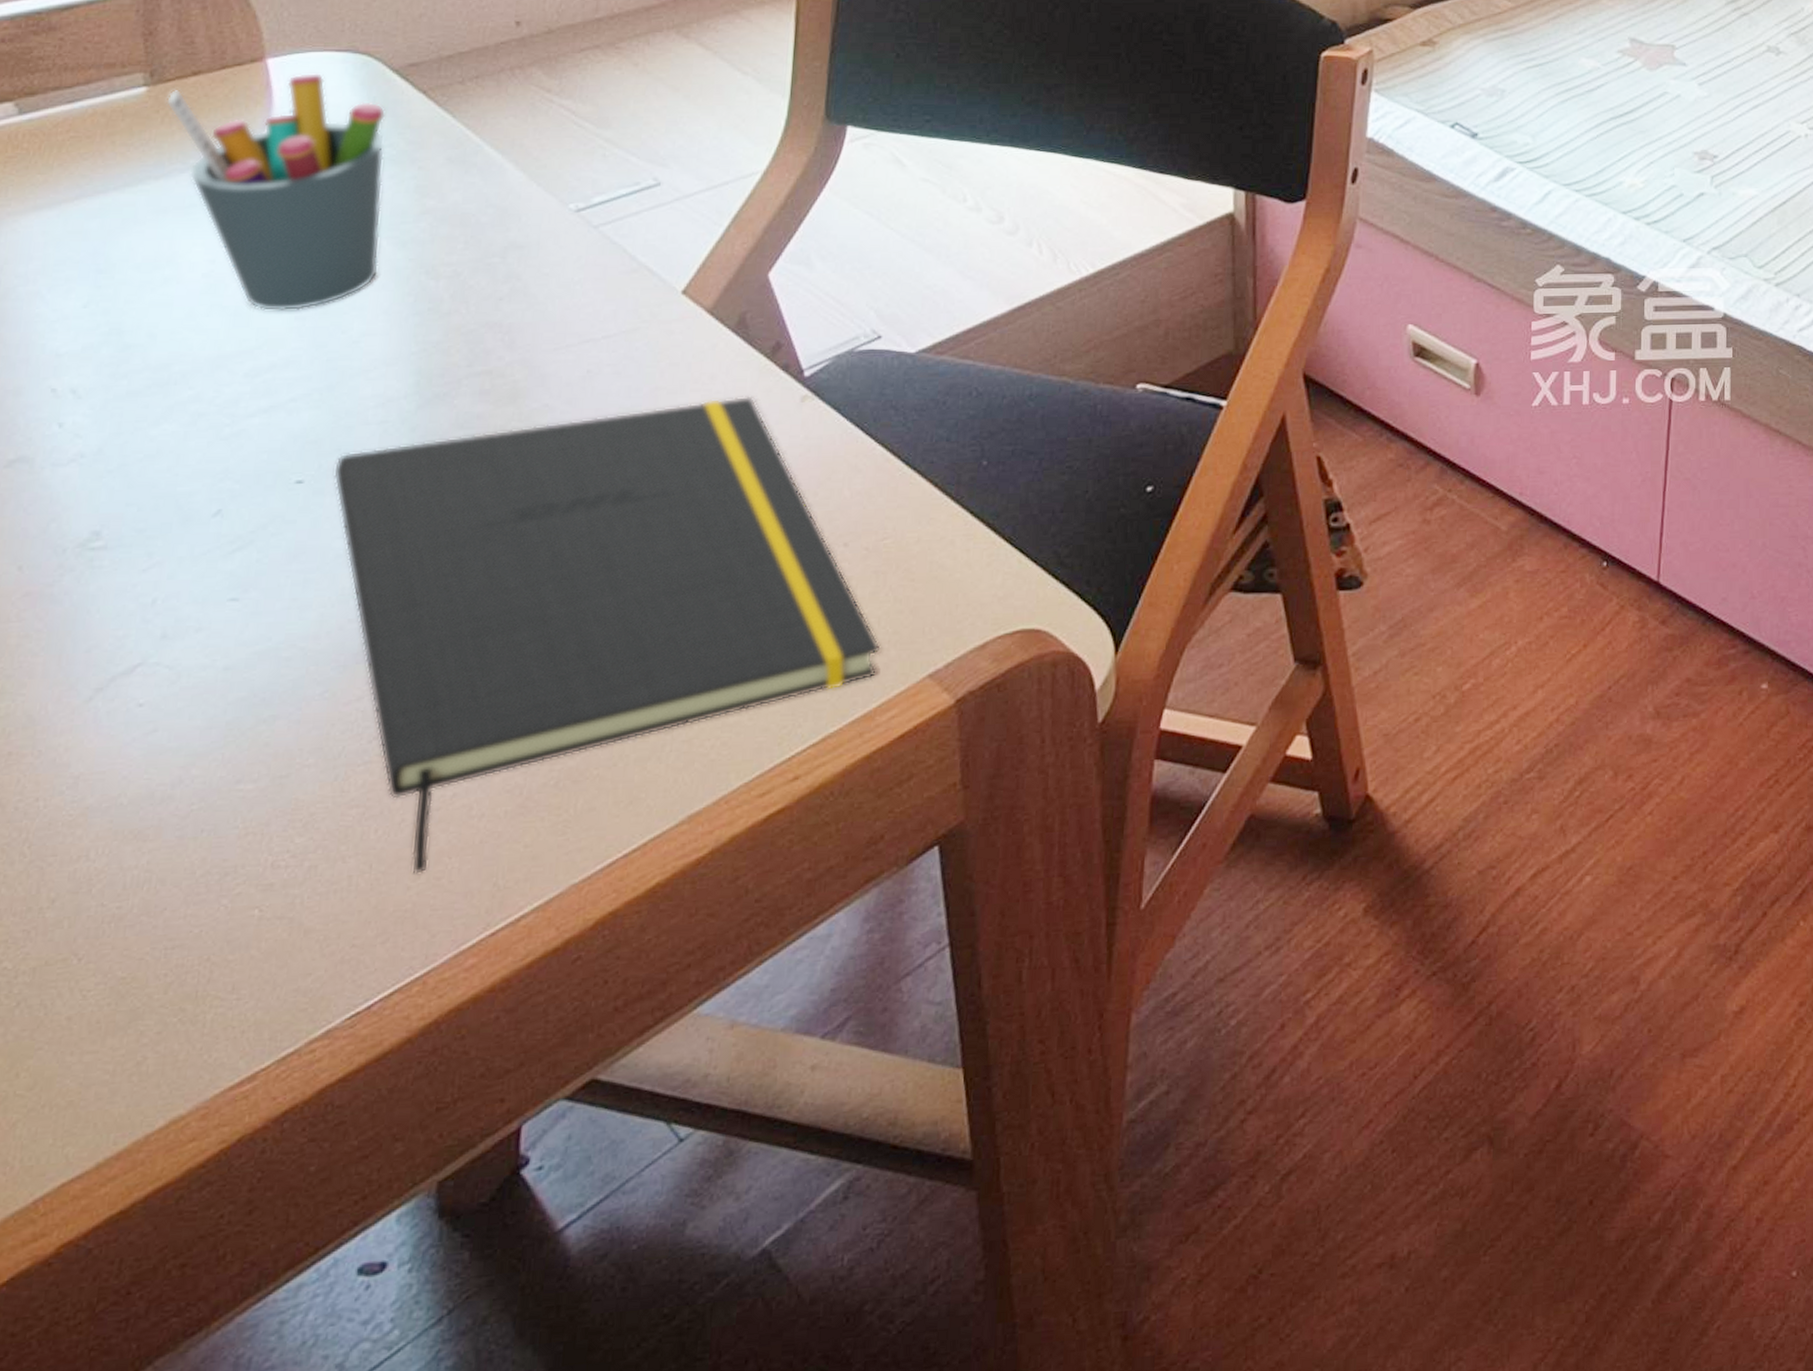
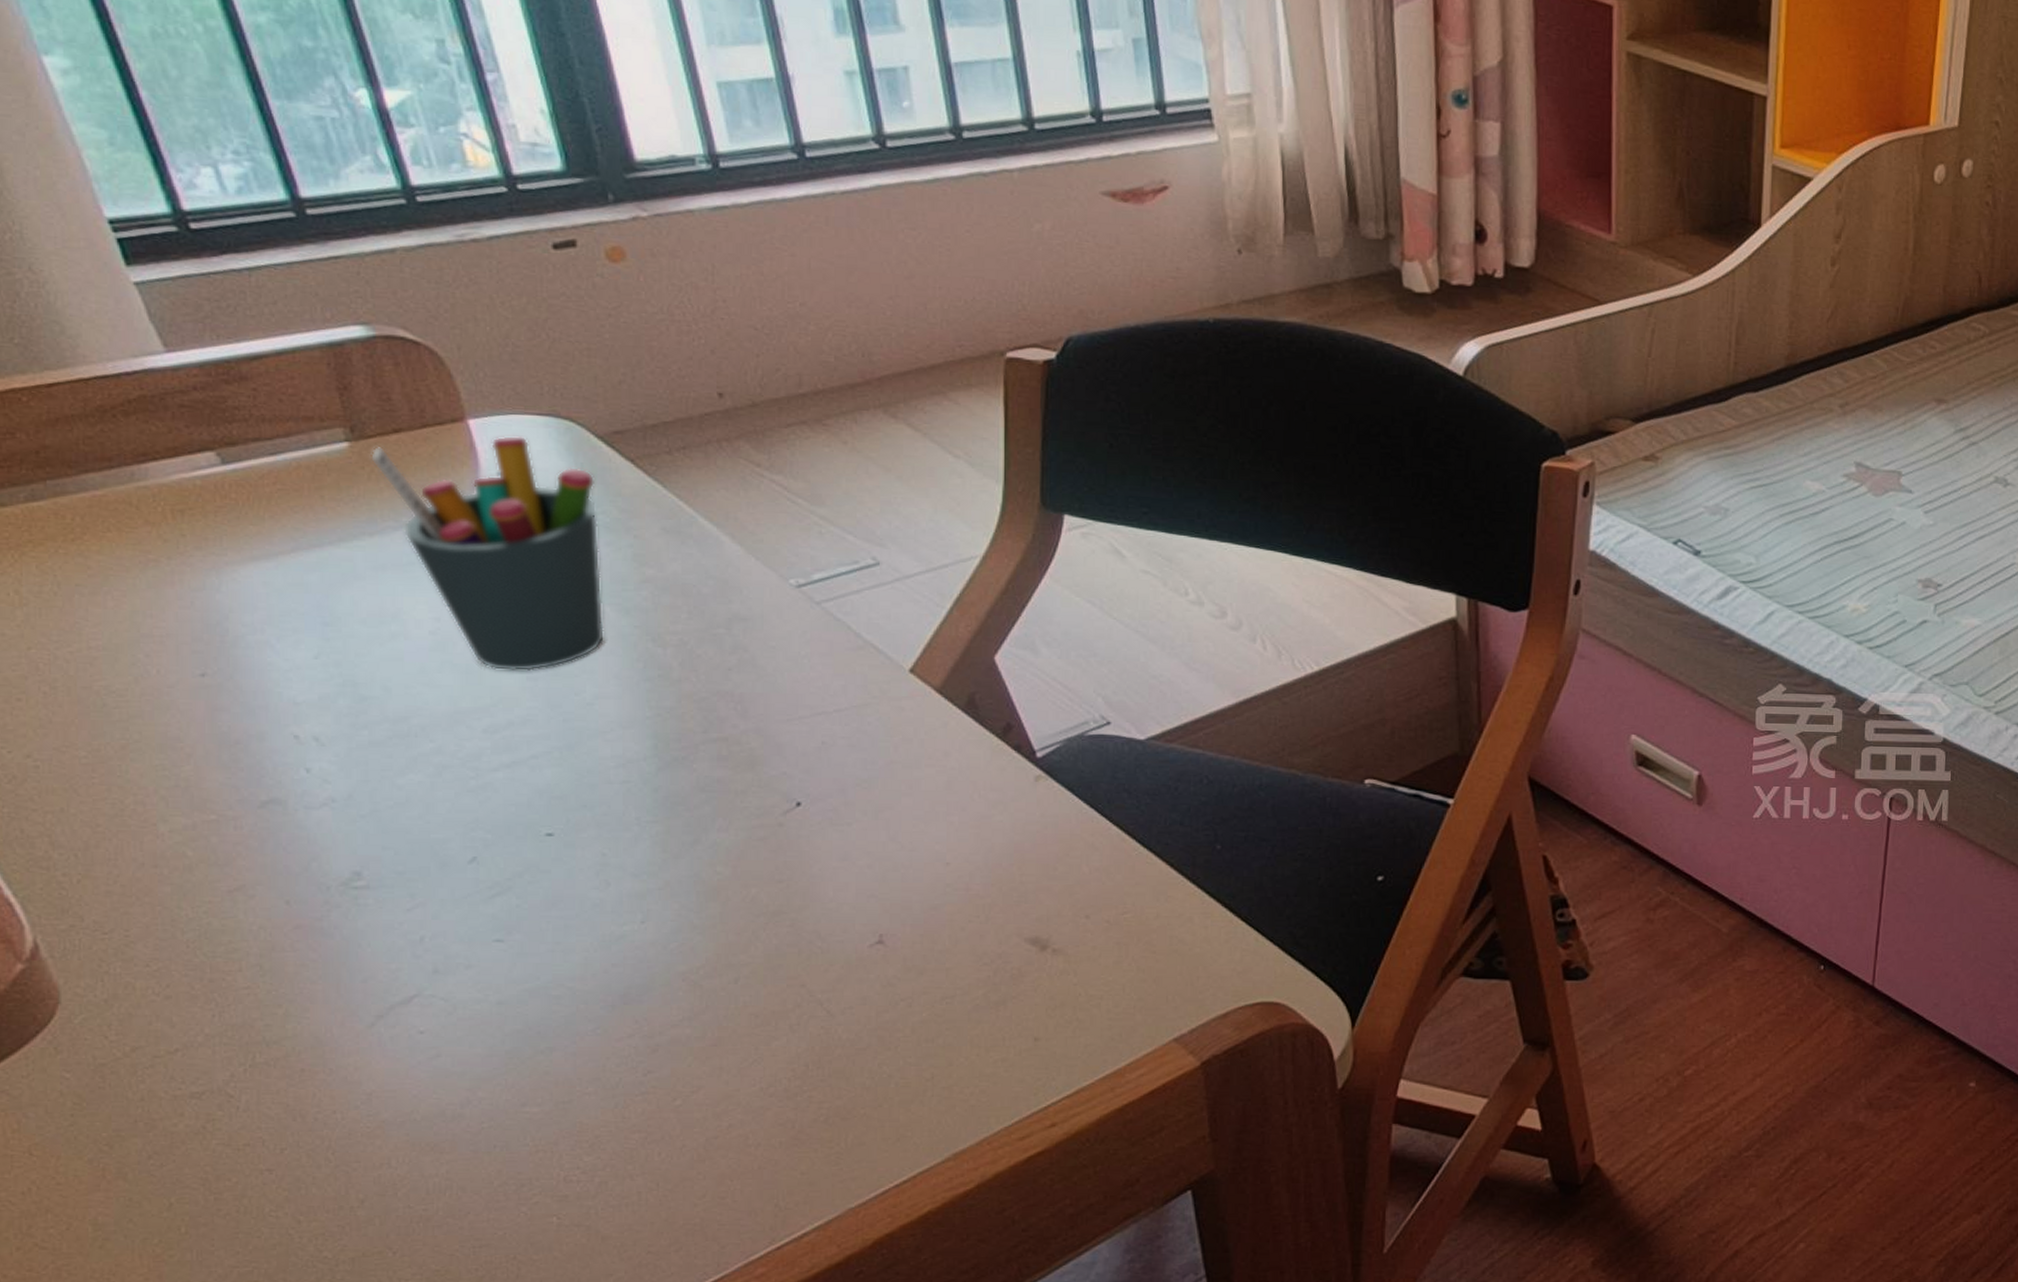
notepad: present [332,396,881,876] -> none [581,773,1127,1194]

